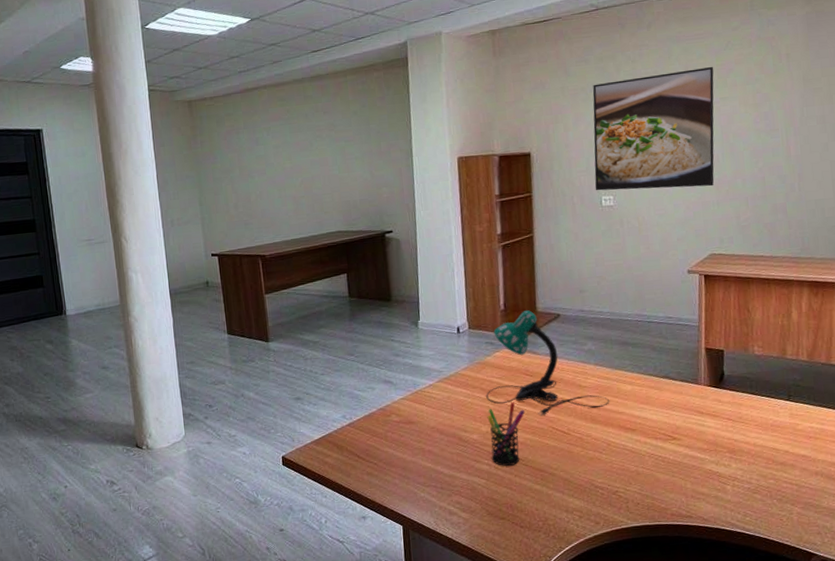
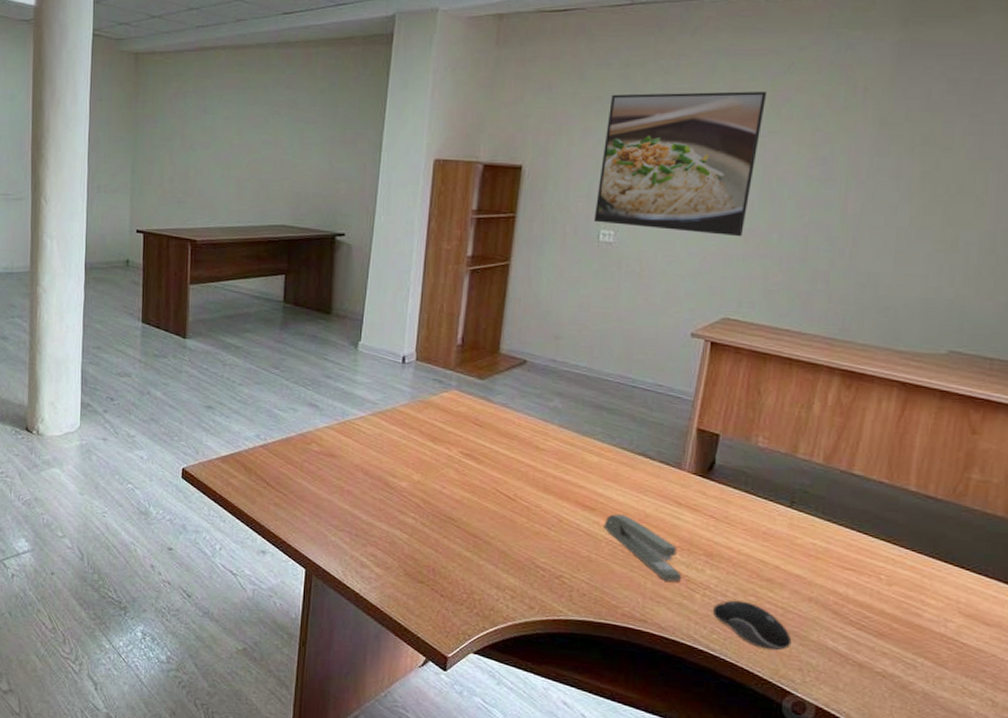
desk lamp: present [486,310,610,416] -> none [424,350,570,476]
pen holder: present [487,402,526,466] -> none [419,453,468,524]
stapler: none [644,430,714,480] -> present [603,514,682,582]
computer mouse: none [742,484,809,522] -> present [712,600,792,651]

